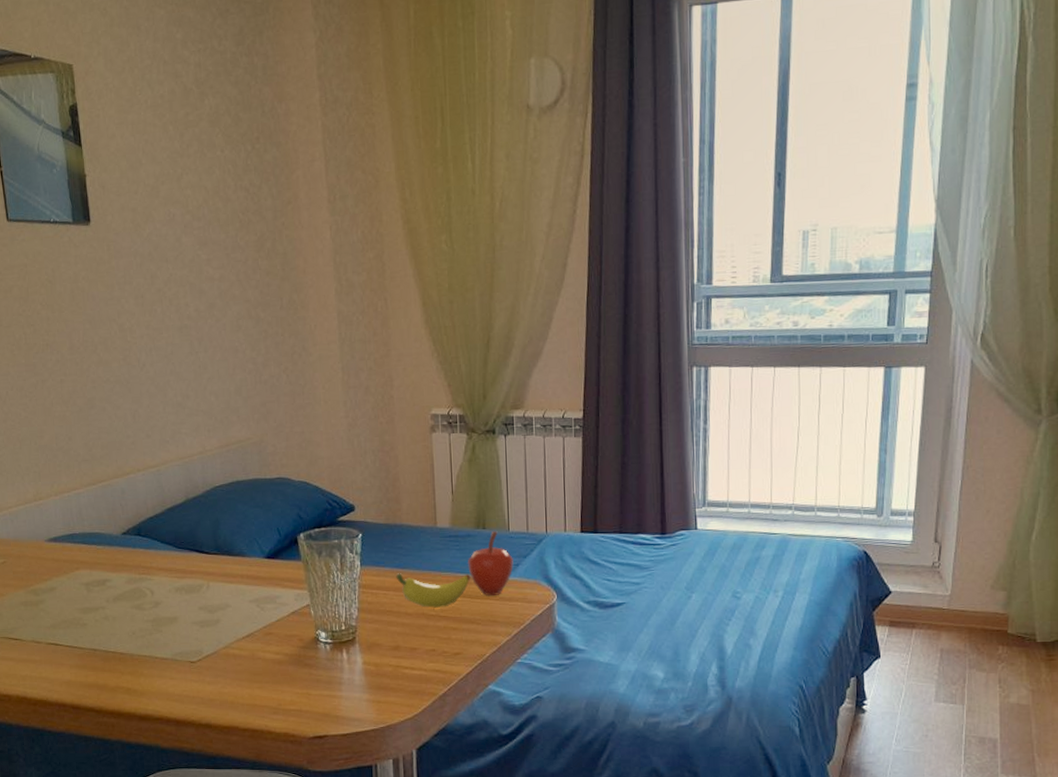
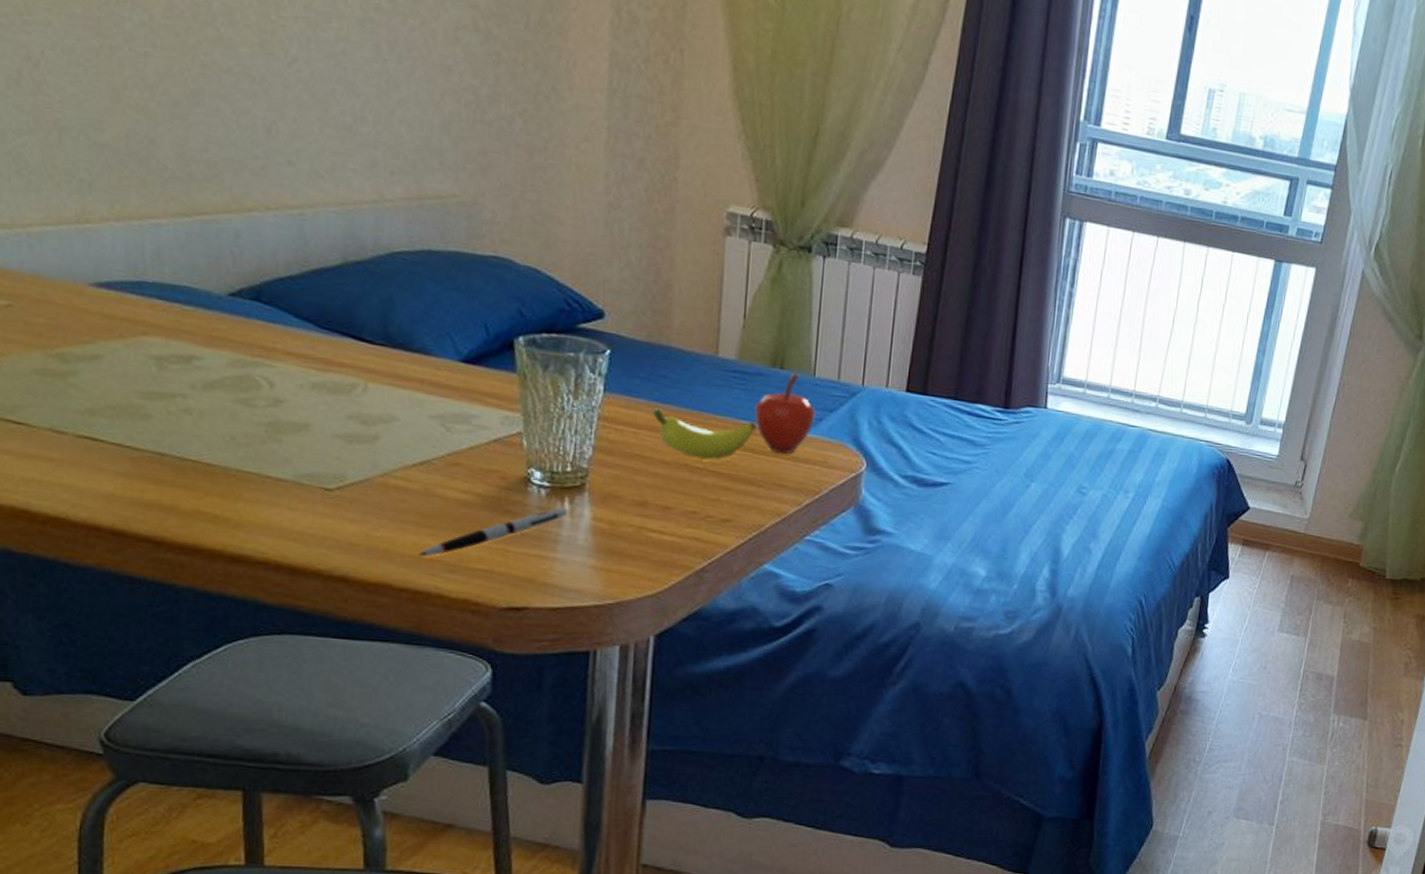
pen: none [253,657,345,704] -> present [418,508,567,557]

